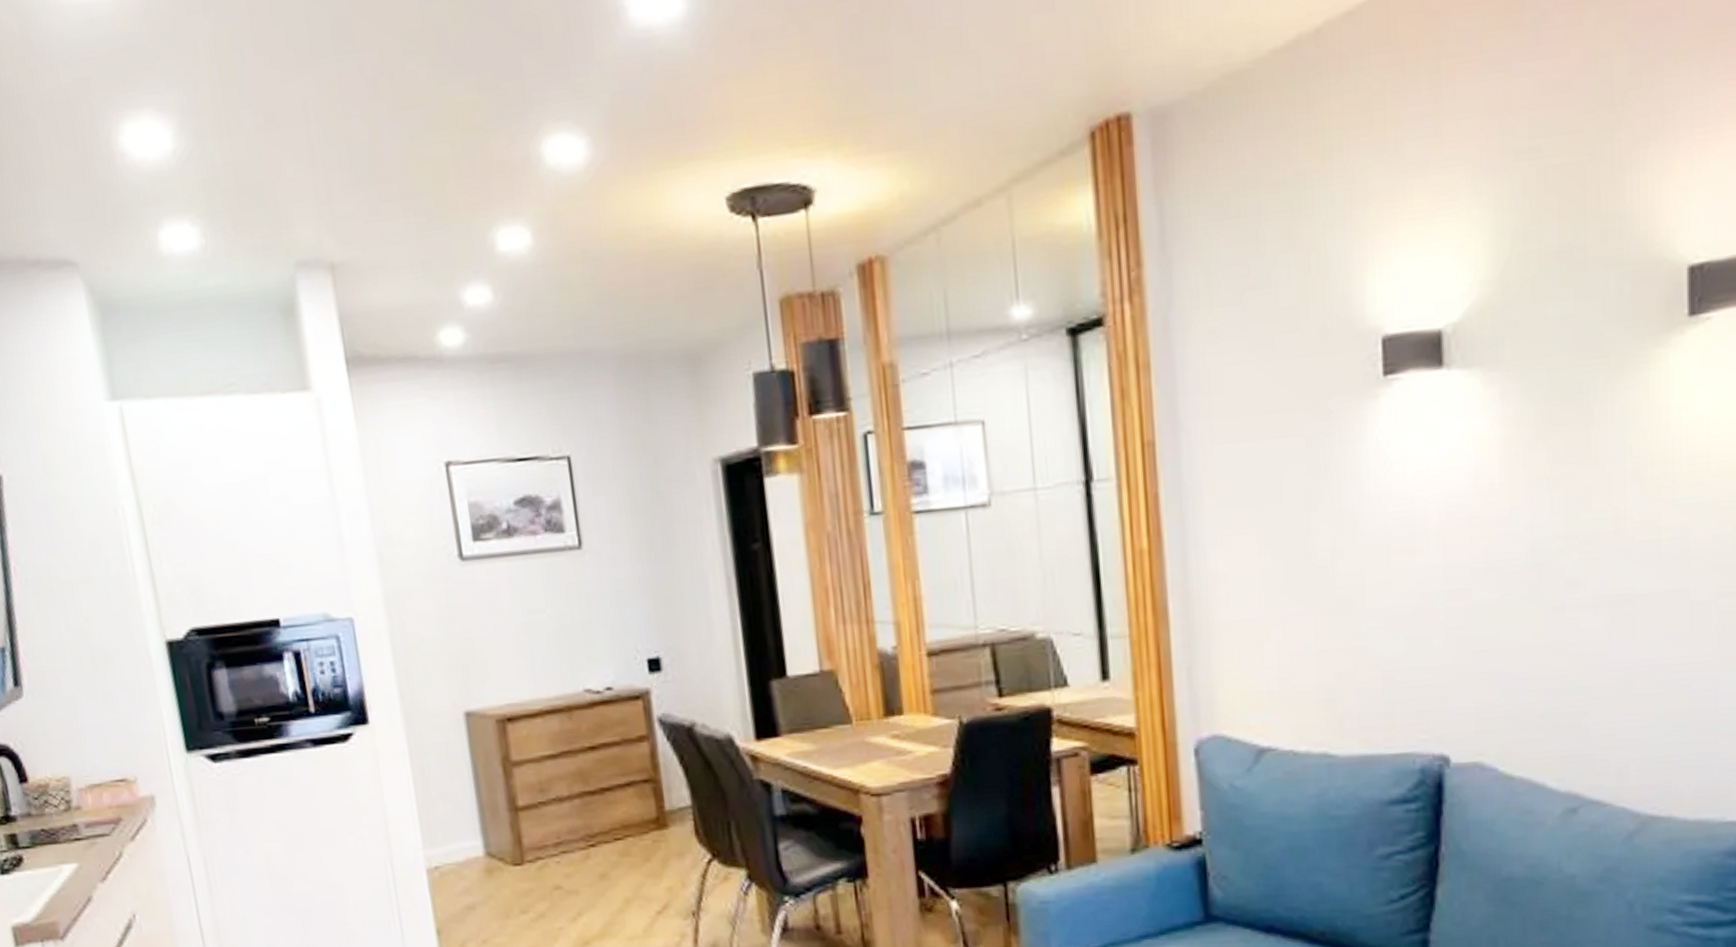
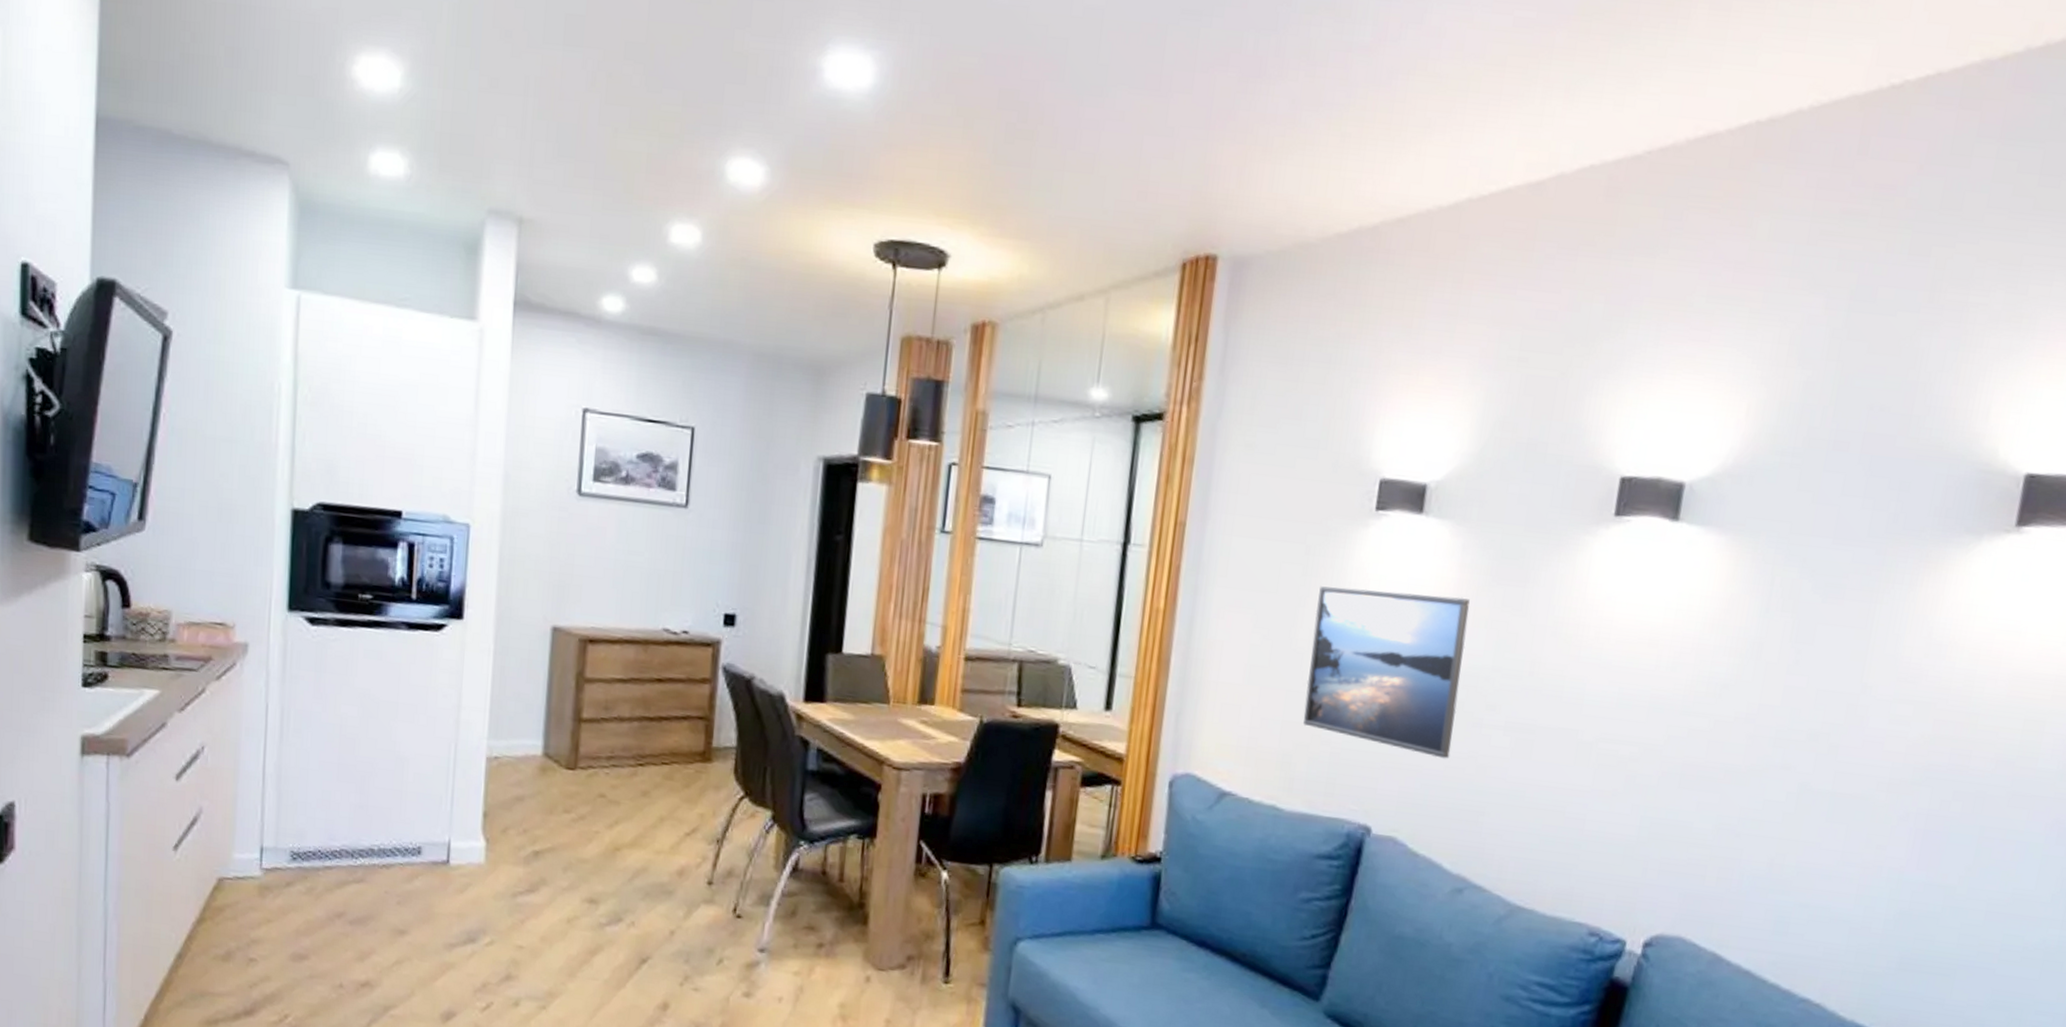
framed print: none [1332,458,1531,658] -> present [1303,586,1470,759]

